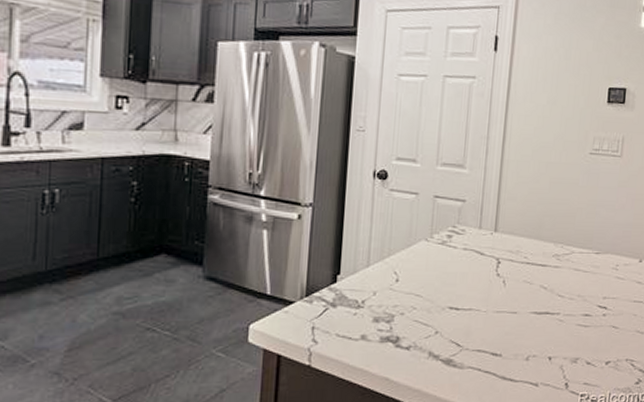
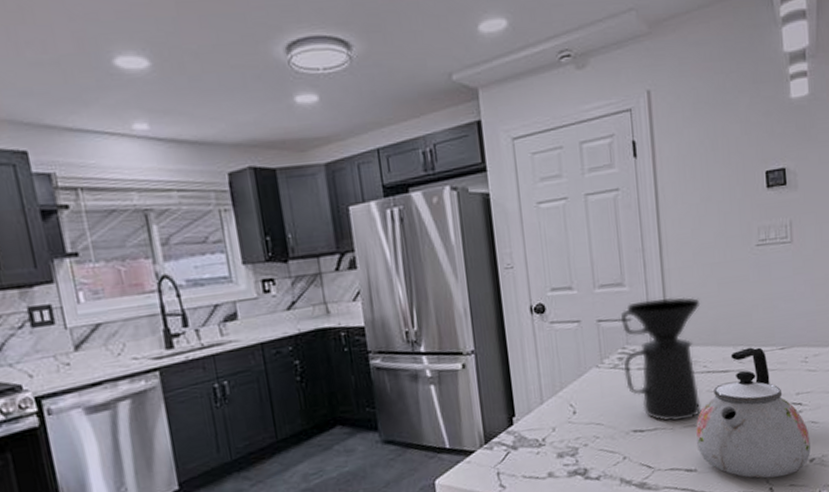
coffee maker: none [450,185,531,305] -> present [621,296,701,422]
kettle: none [505,247,609,374] -> present [695,347,811,479]

